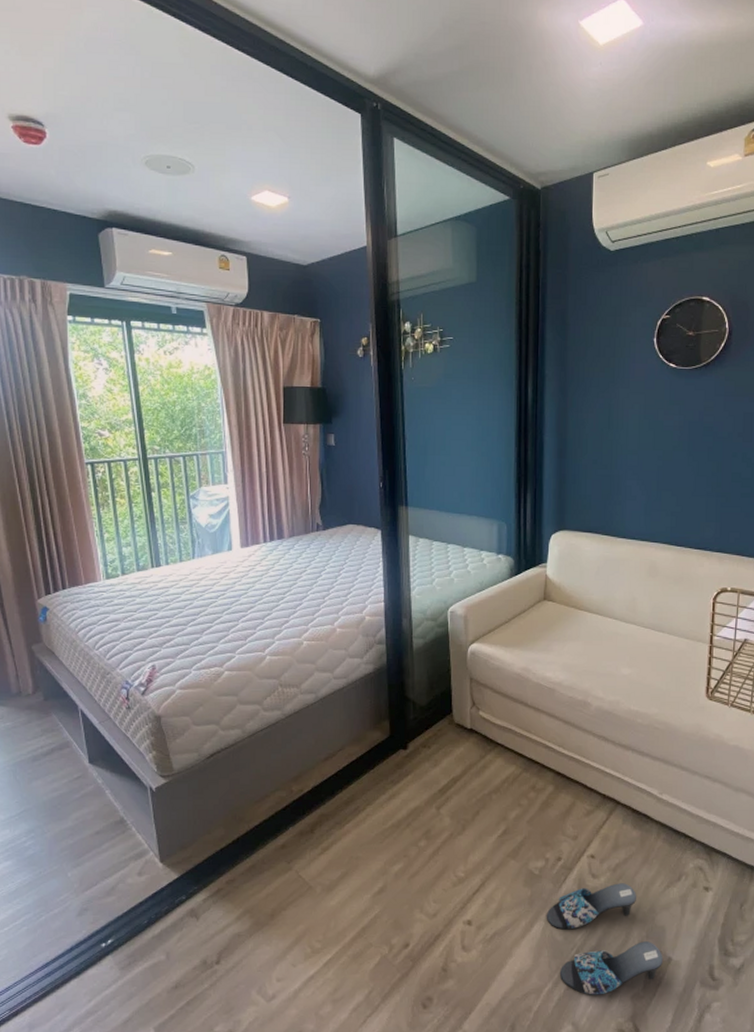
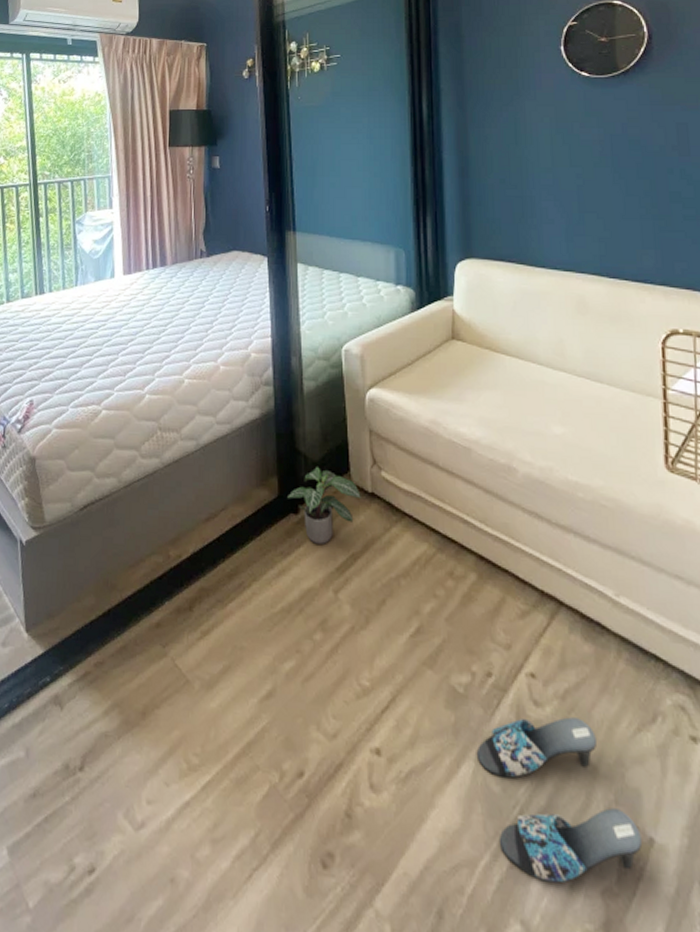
potted plant: none [398,709,461,773] -> present [288,466,361,546]

